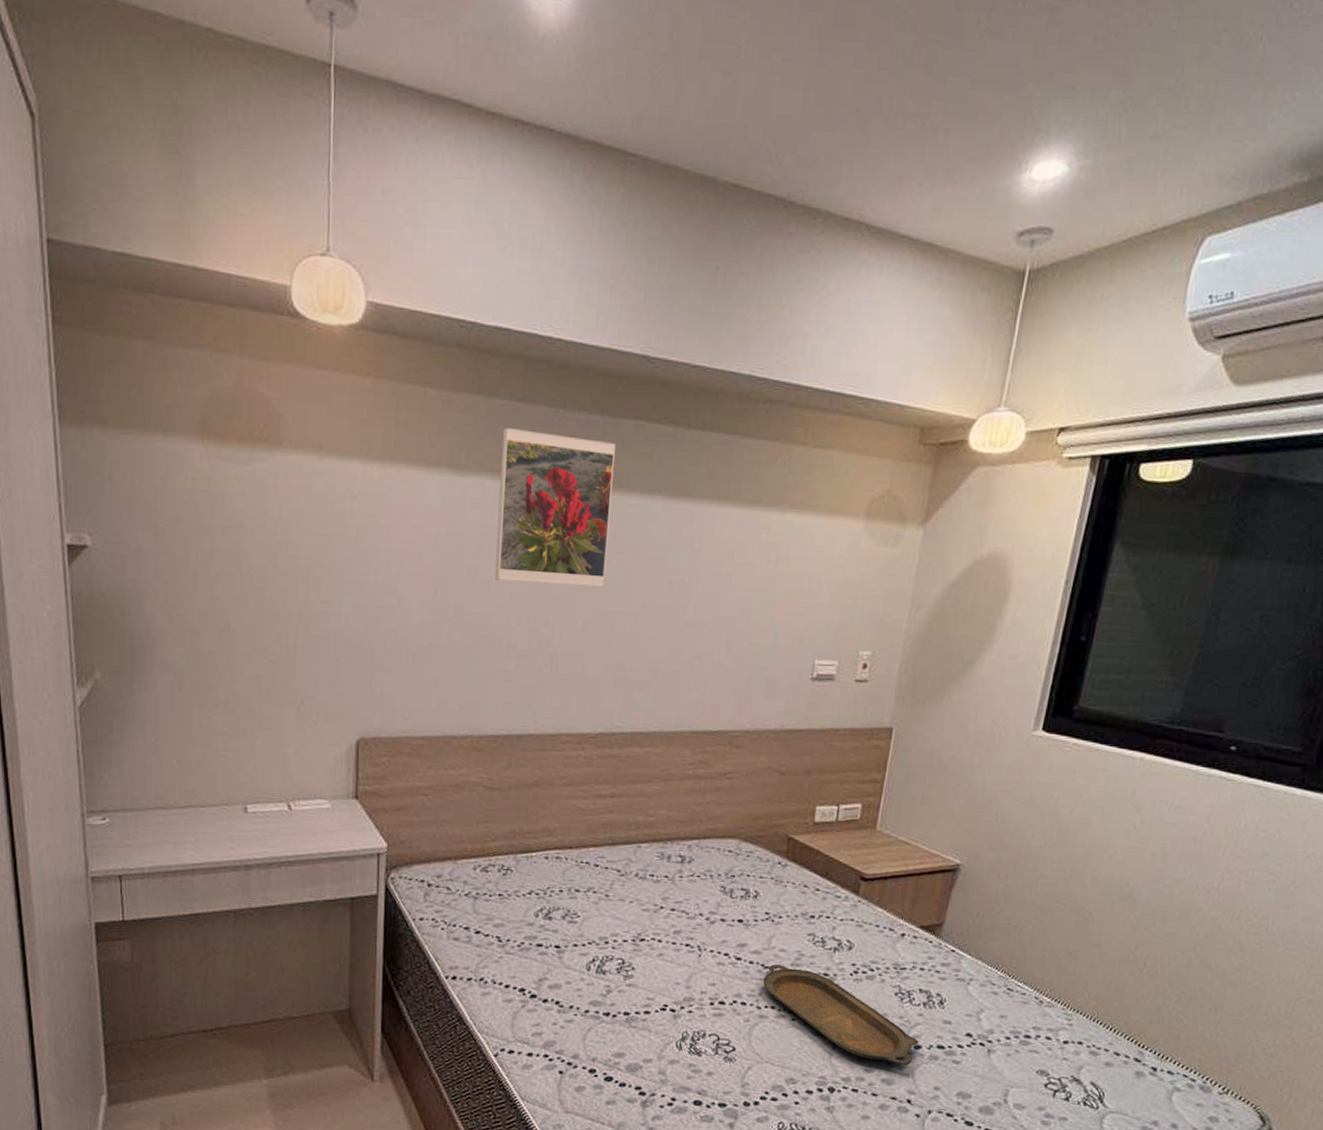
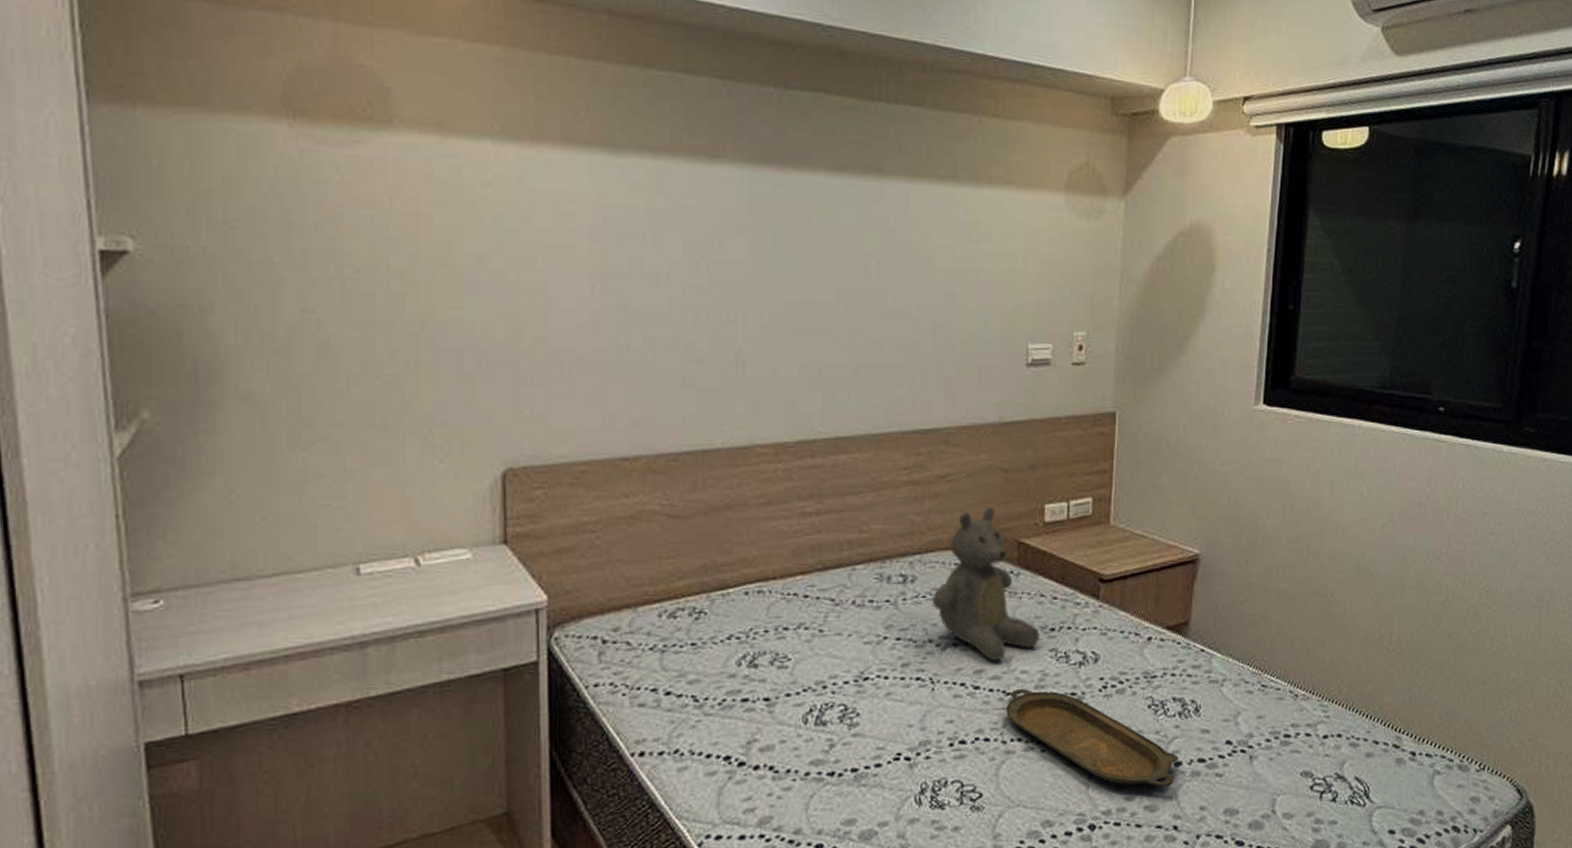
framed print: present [495,428,617,587] -> none [663,102,794,276]
teddy bear: none [705,803,800,939] -> present [932,506,1040,662]

